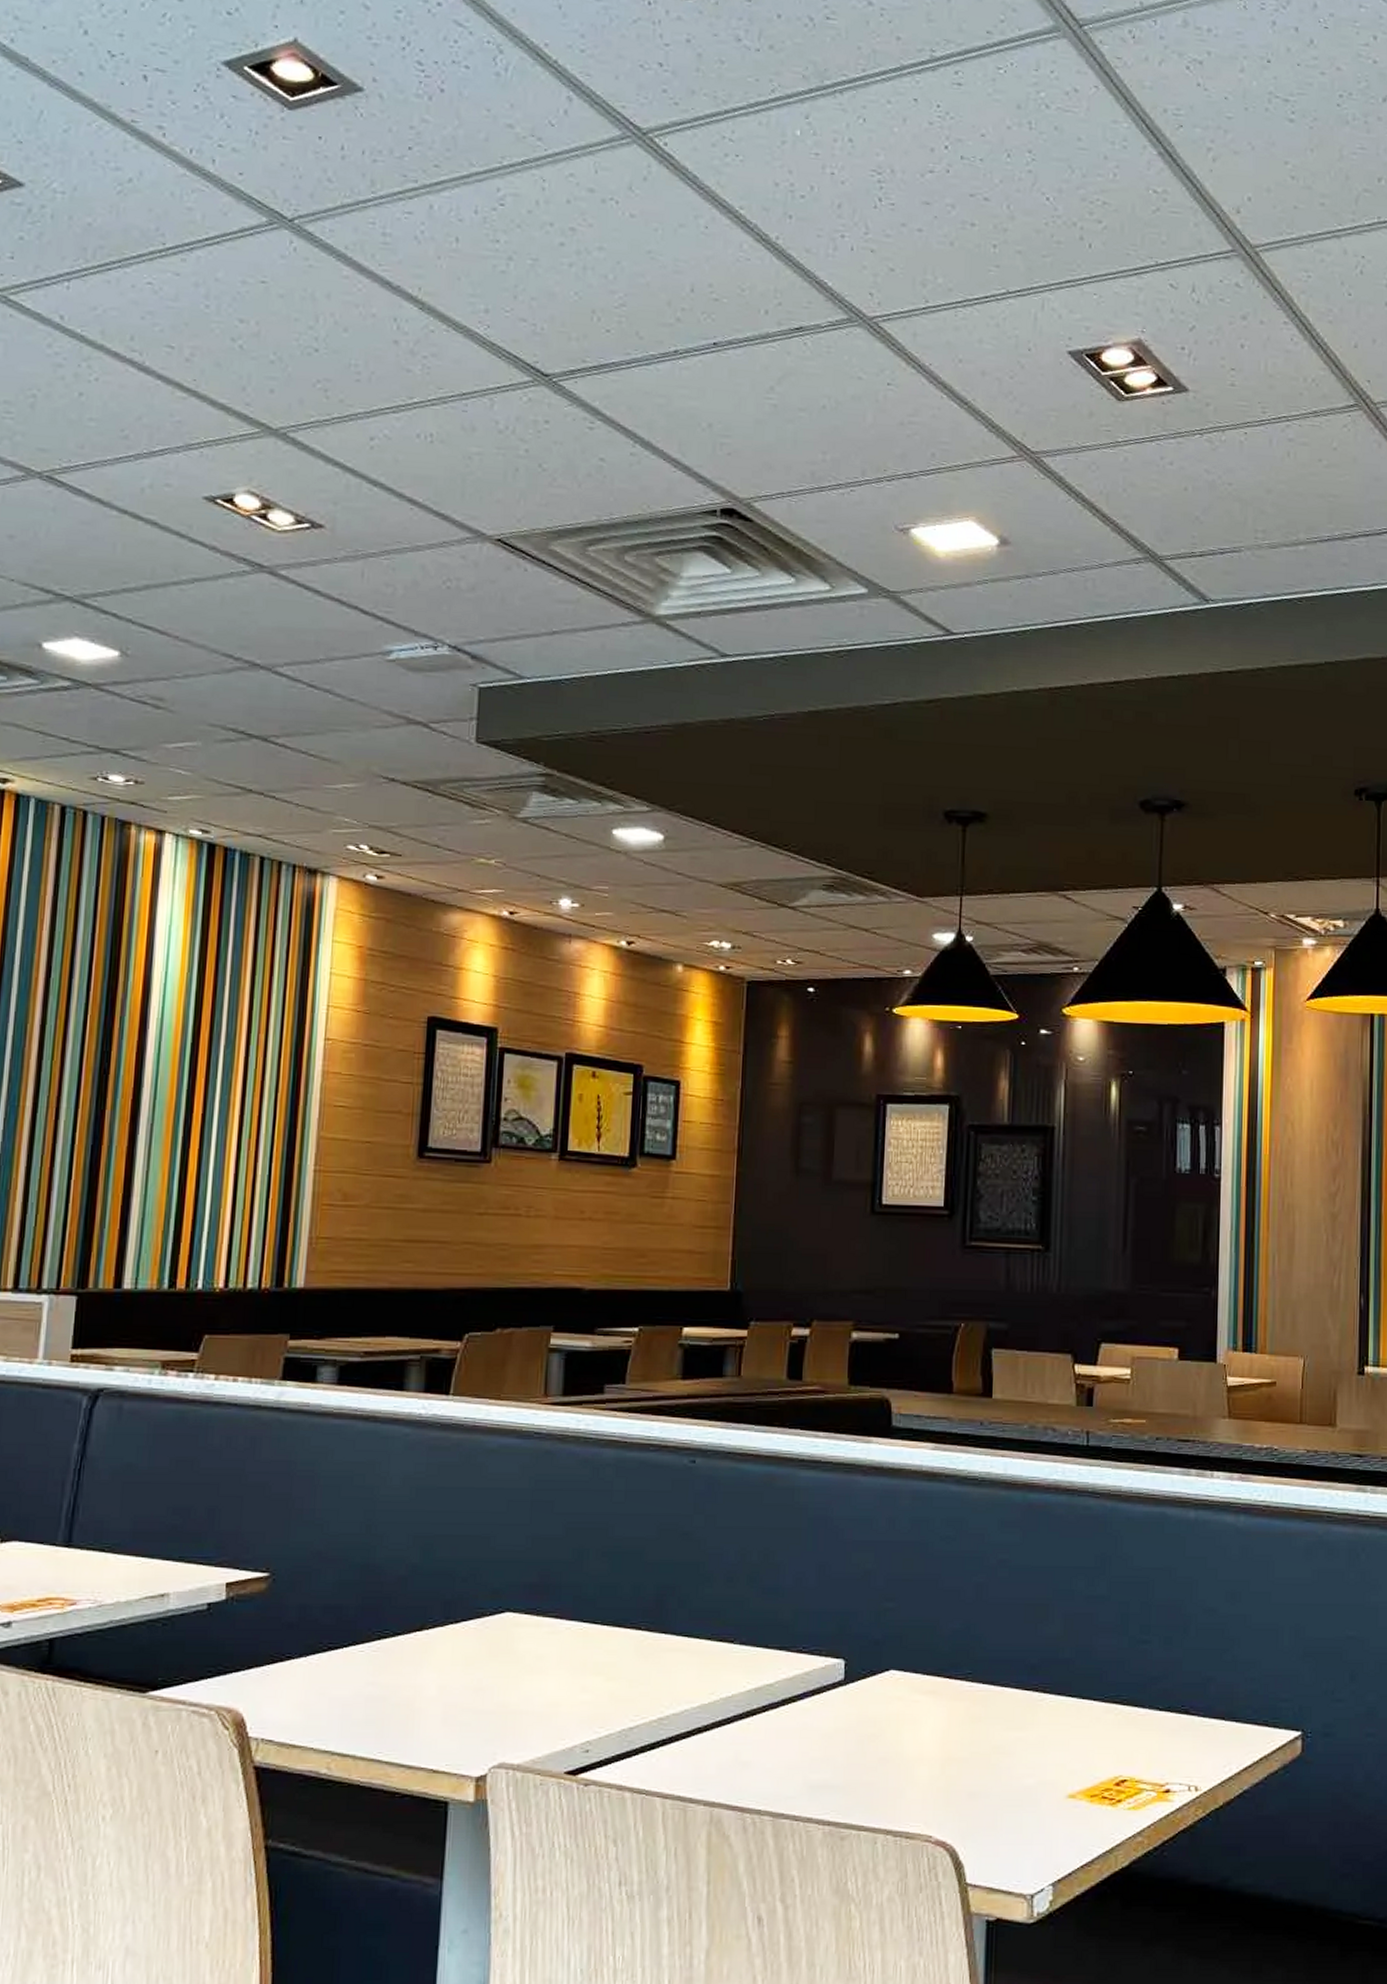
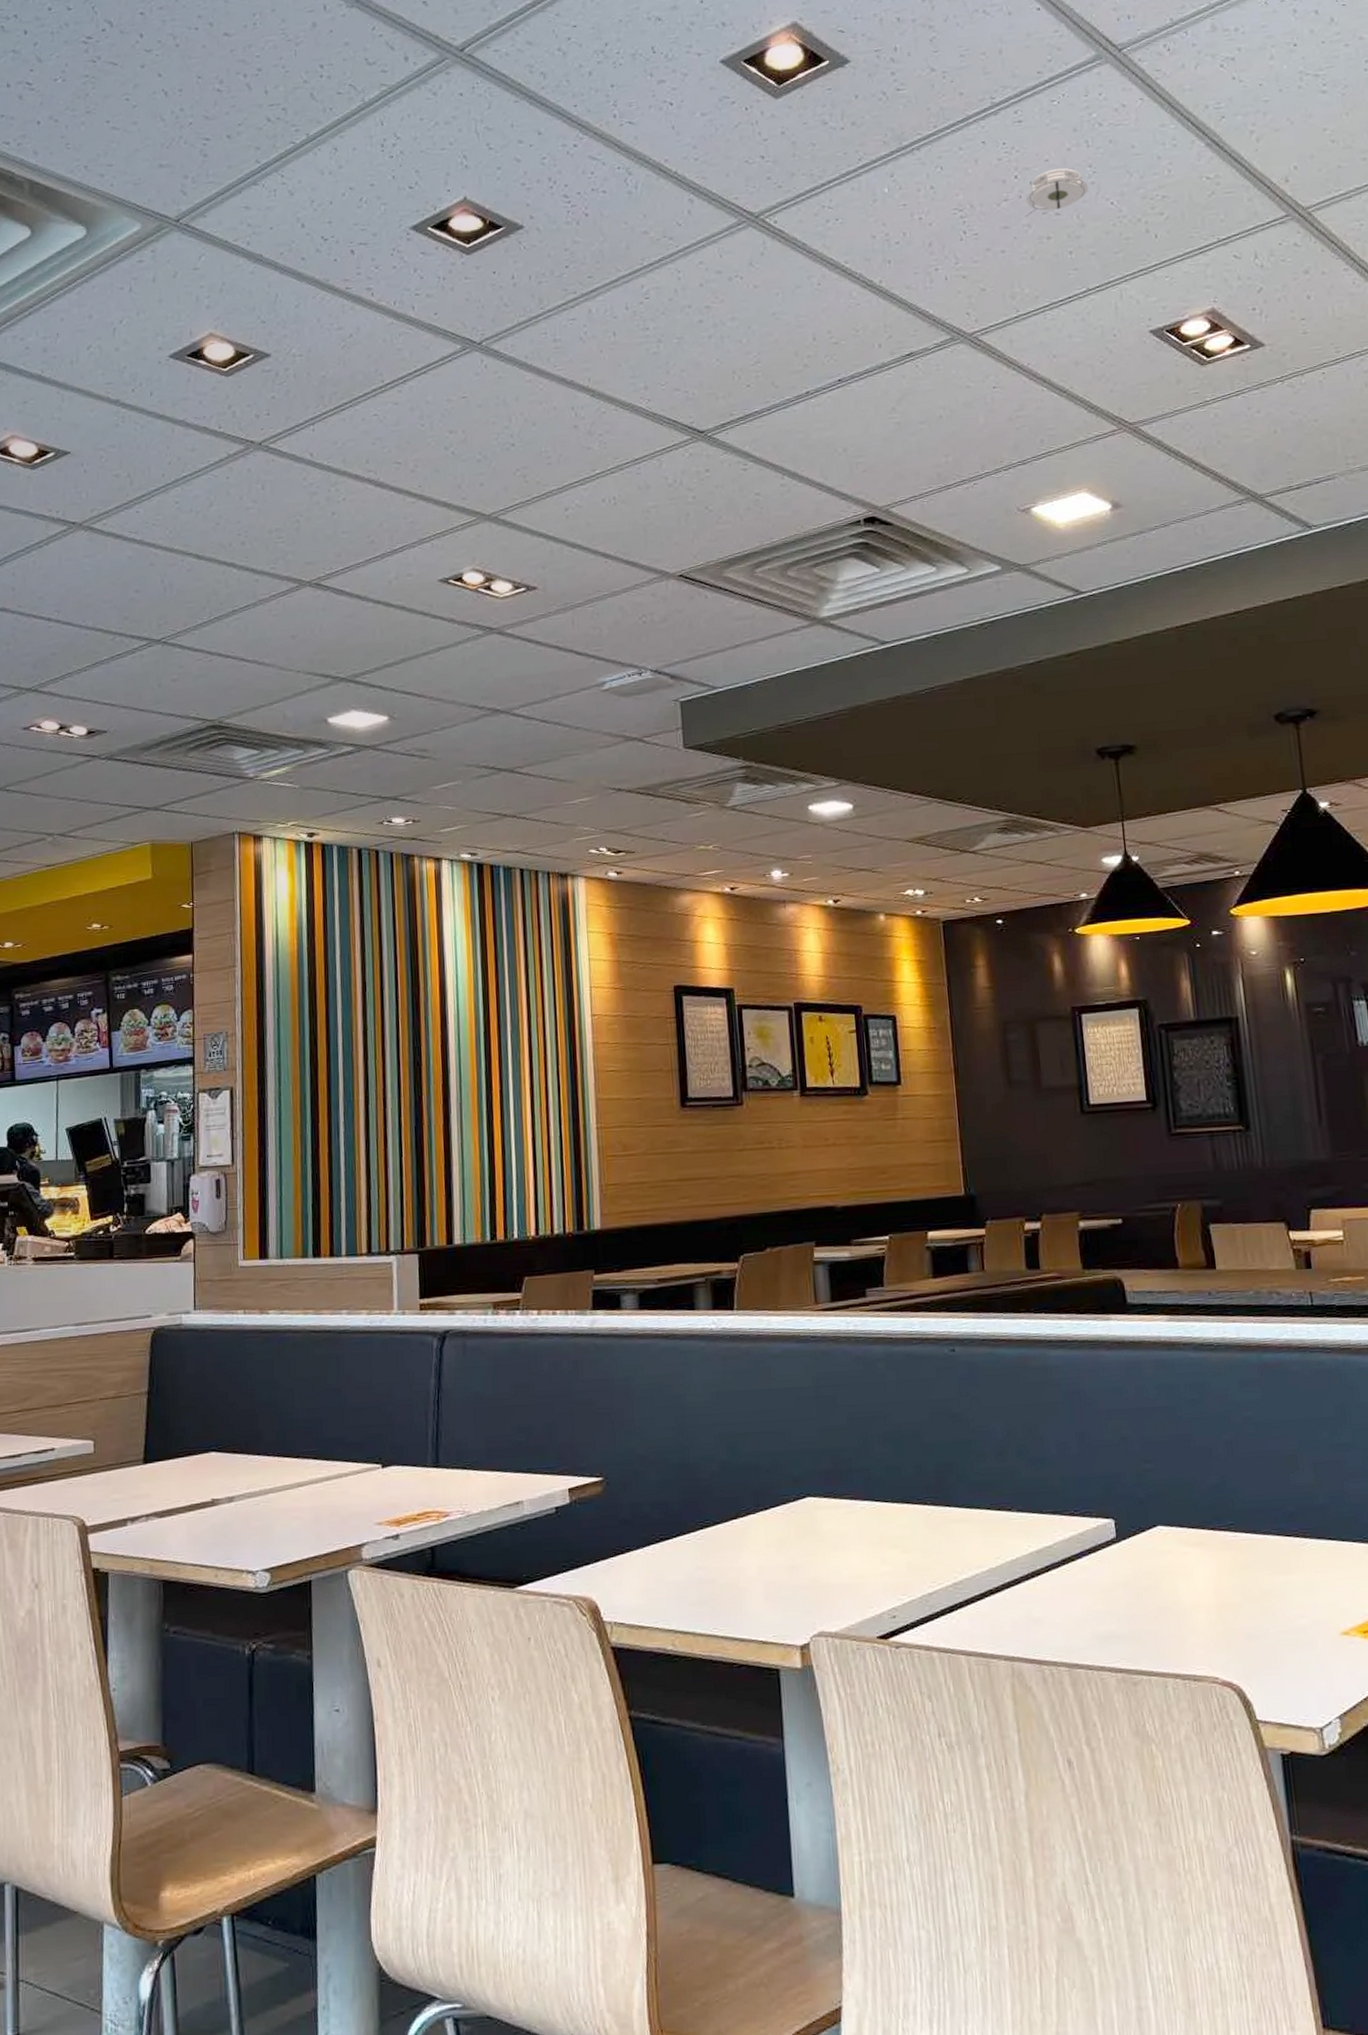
smoke detector: none [950,147,1025,195] -> present [1025,168,1089,217]

